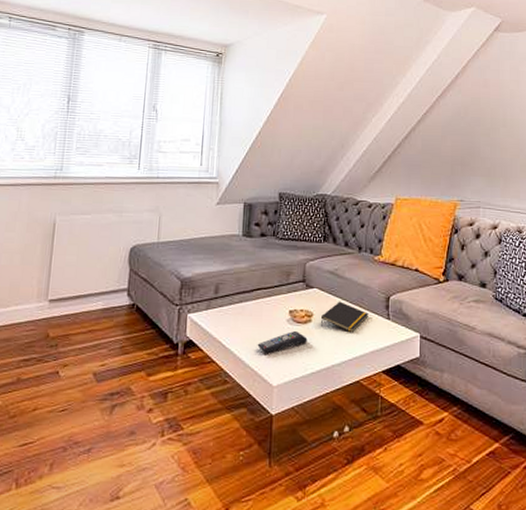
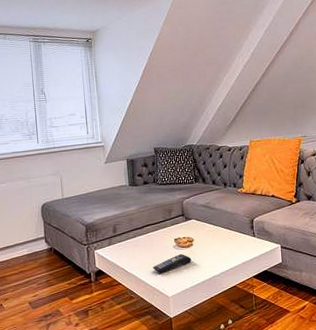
notepad: present [321,301,368,333] -> none [200,227,238,251]

